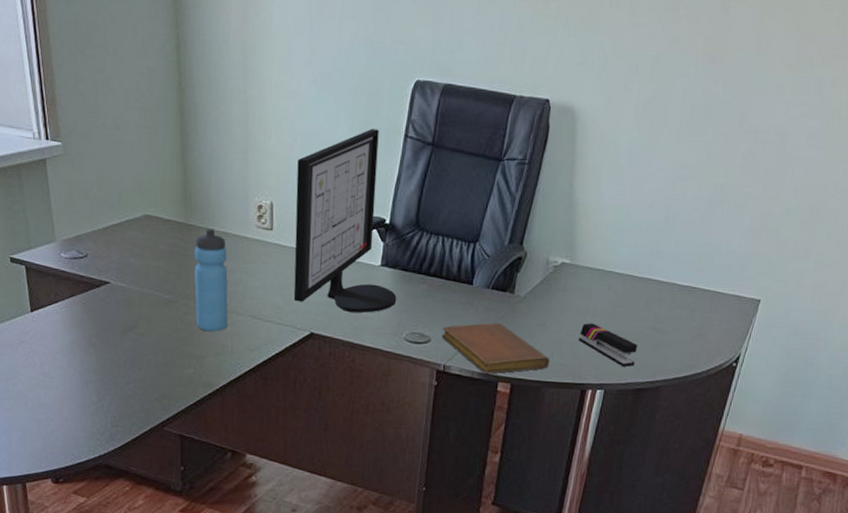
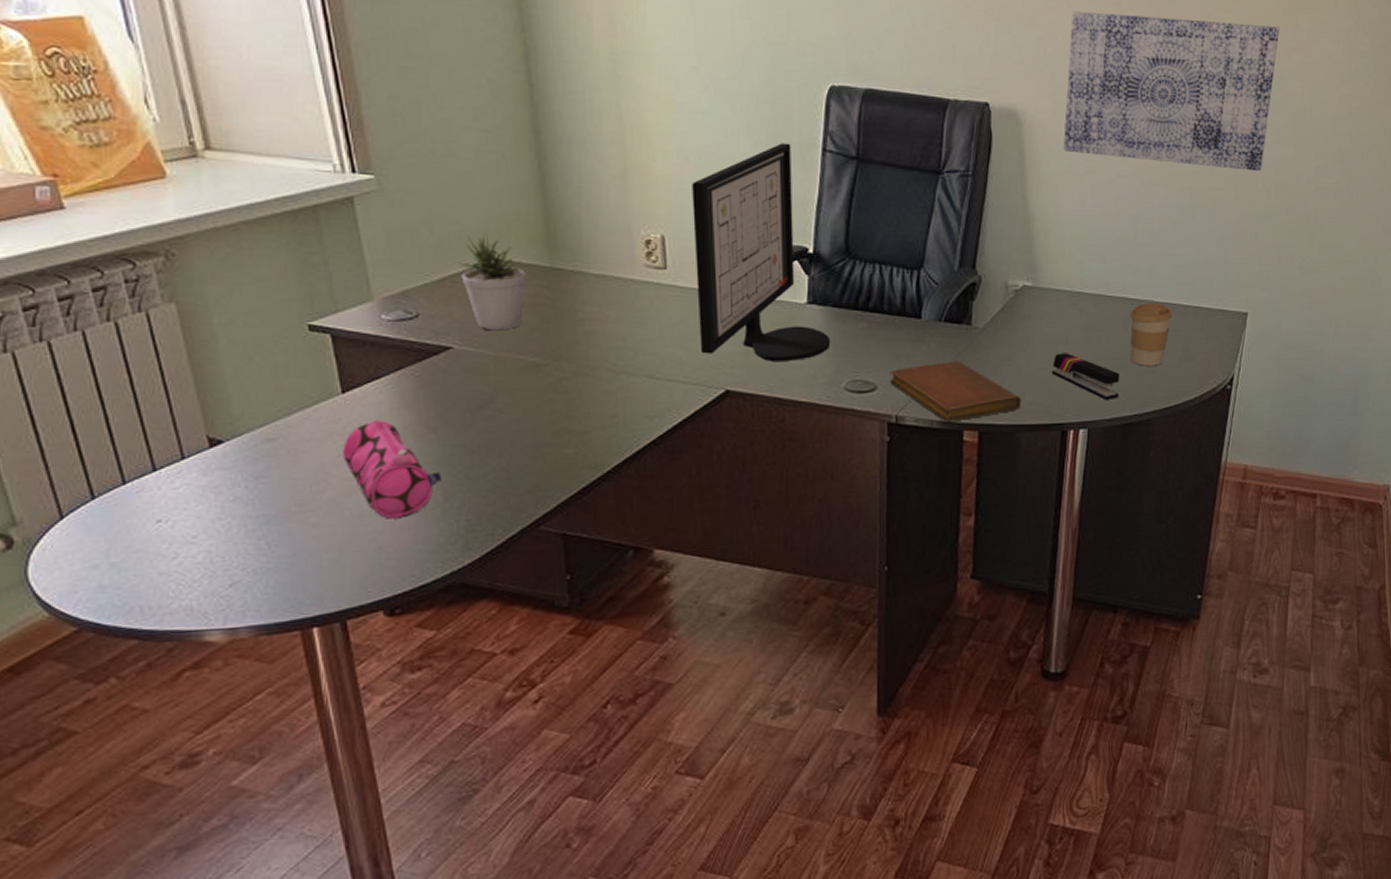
pencil case: none [29,335,97,411] -> present [343,420,442,519]
potted plant: none [118,193,166,272] -> present [459,233,526,331]
water bottle: present [194,228,228,332] -> none [565,272,617,400]
wall art: none [610,17,826,171] -> present [1063,10,1280,171]
coffee cup: none [649,284,691,341] -> present [1129,302,1173,366]

